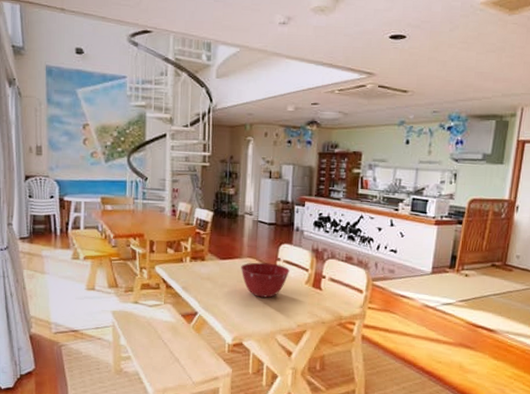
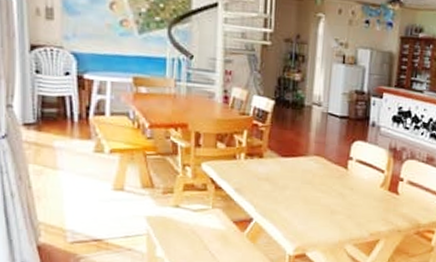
mixing bowl: present [241,262,290,298] -> none [306,161,363,203]

